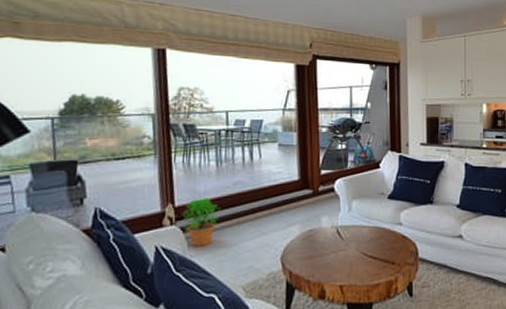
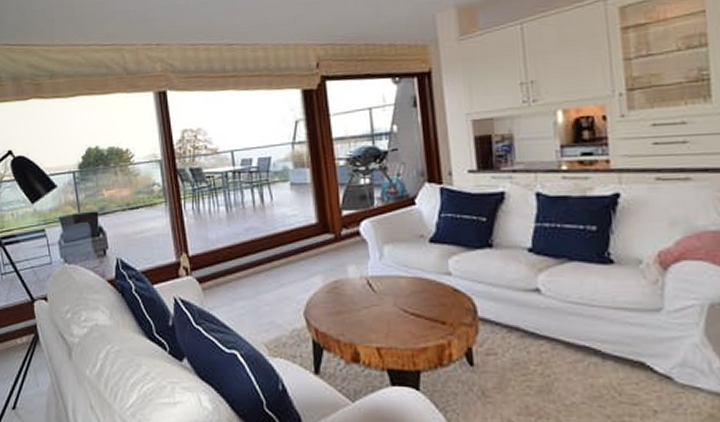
potted plant: present [181,198,219,246] -> none [195,246,233,298]

